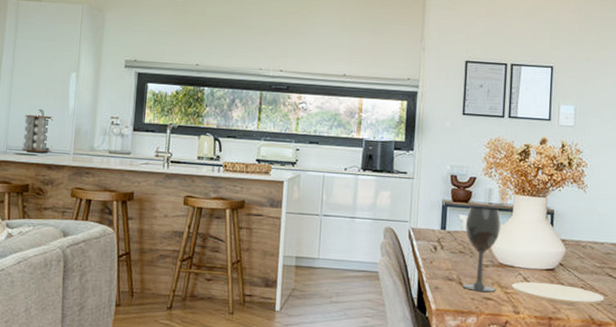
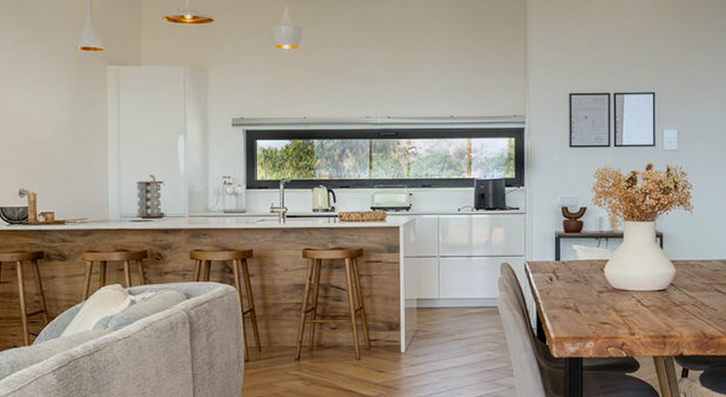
wine glass: present [462,206,501,293] -> none [578,235,613,318]
plate: present [511,281,604,305] -> none [626,303,714,322]

